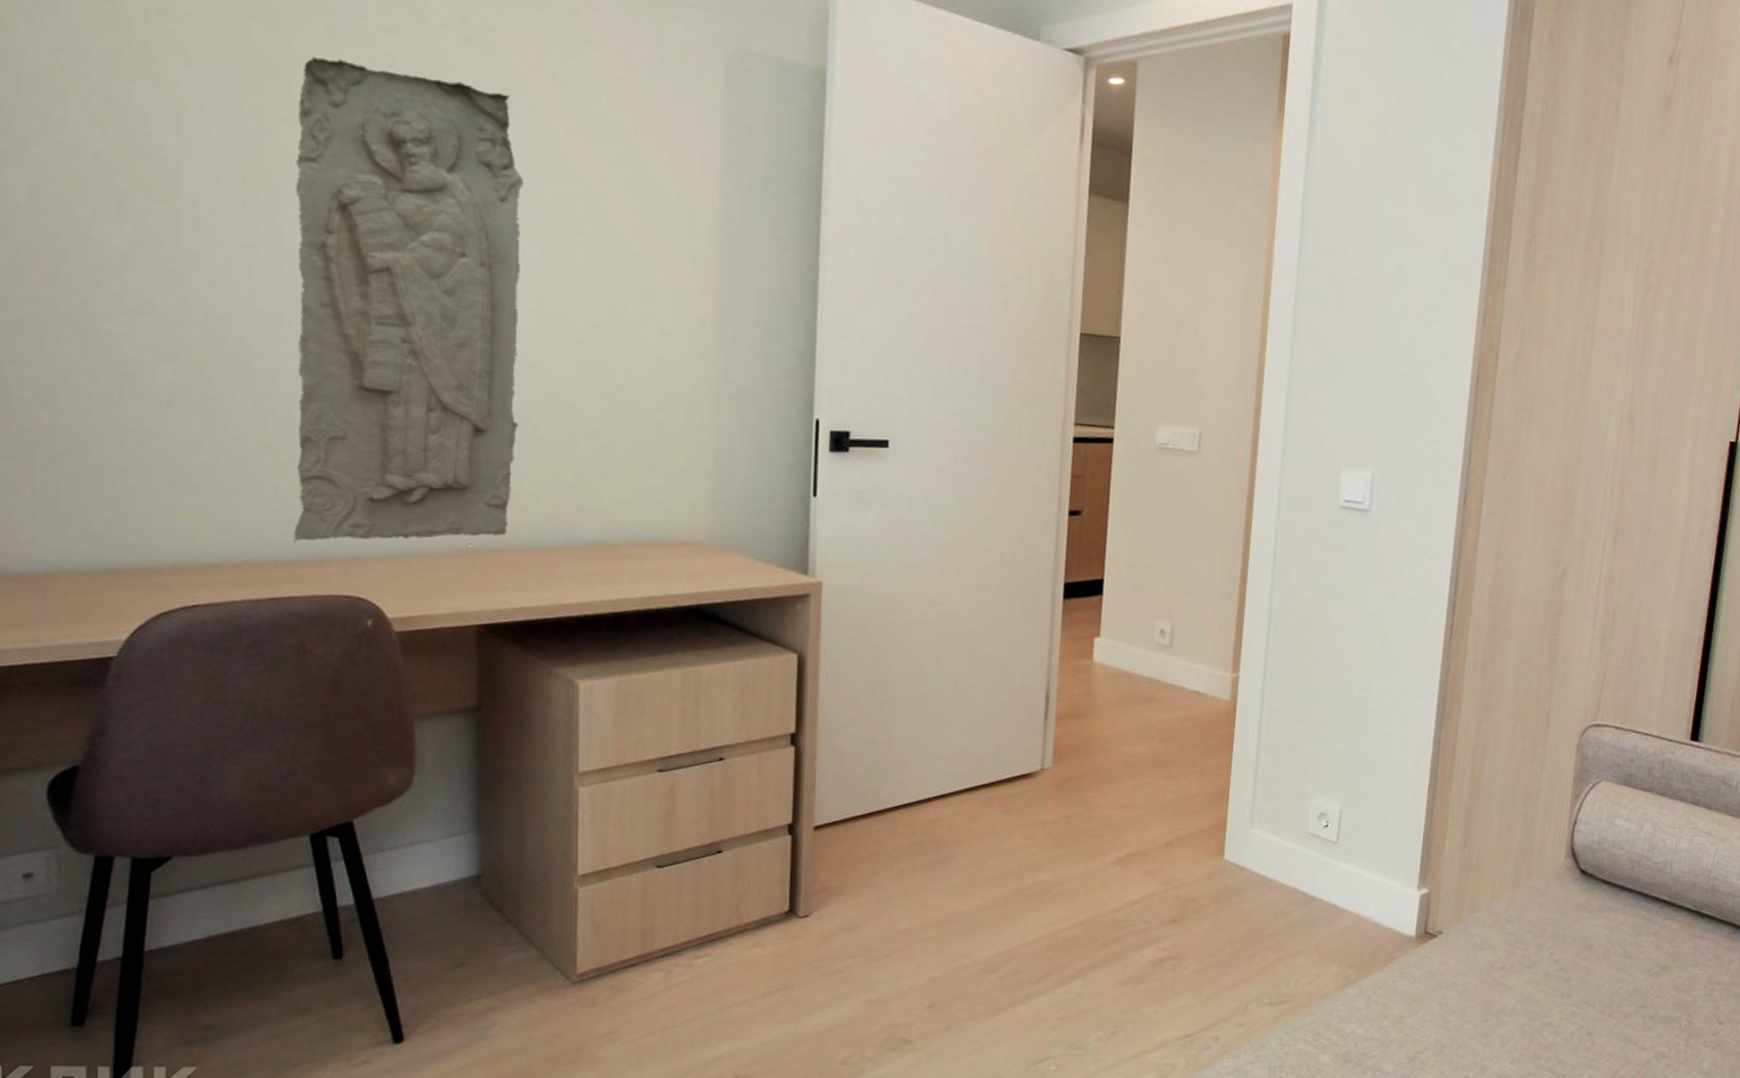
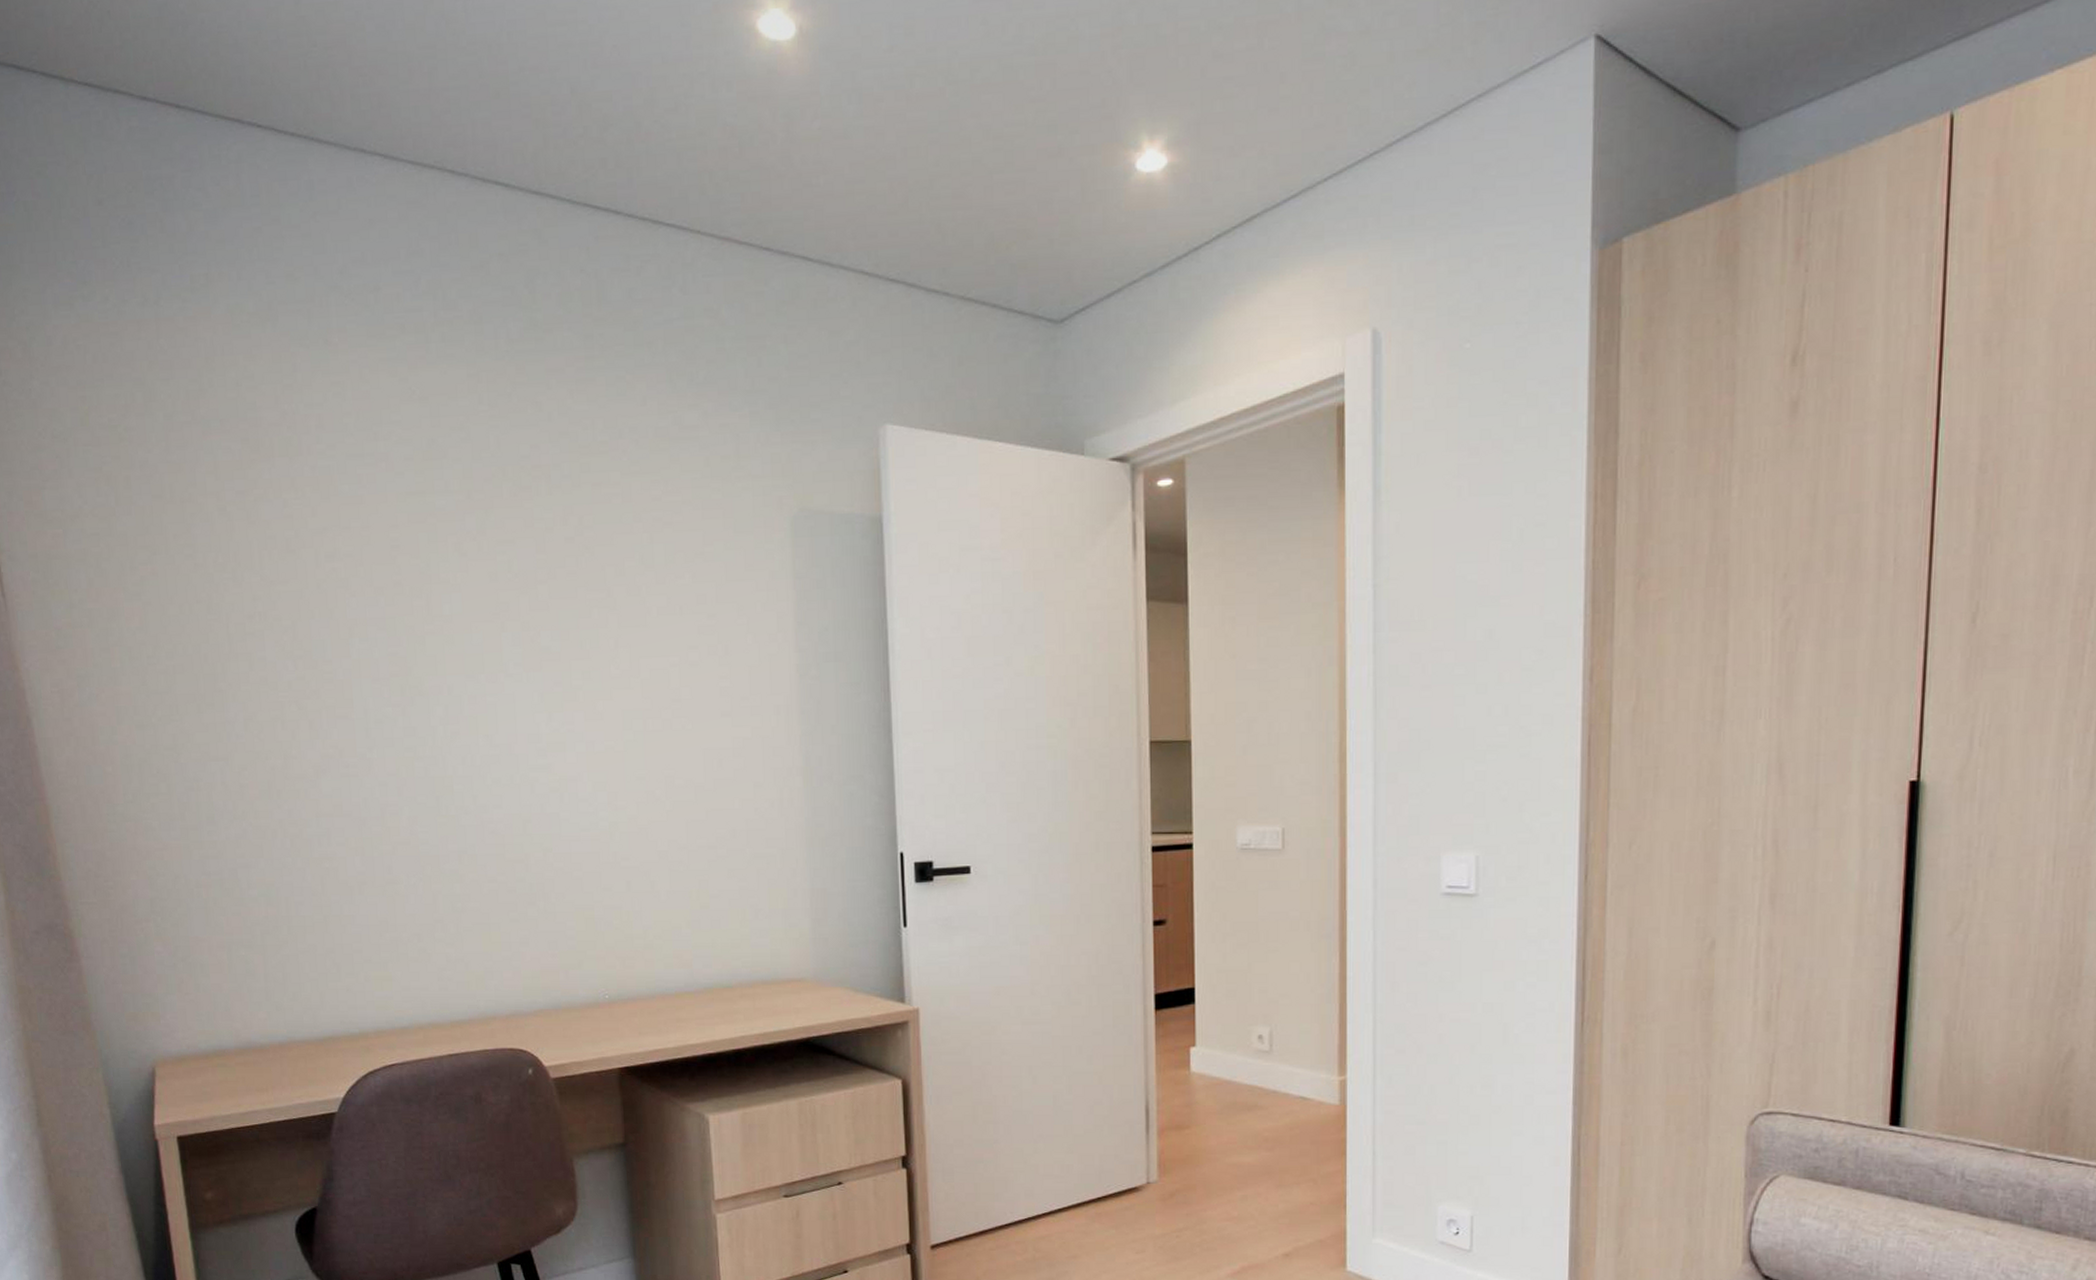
stone relief: present [294,57,524,542] -> none [438,572,638,1004]

